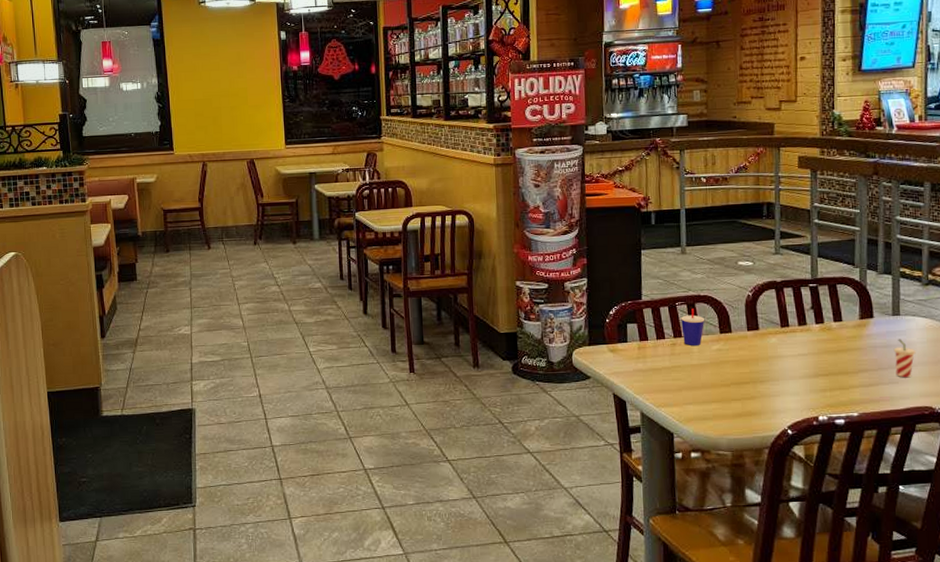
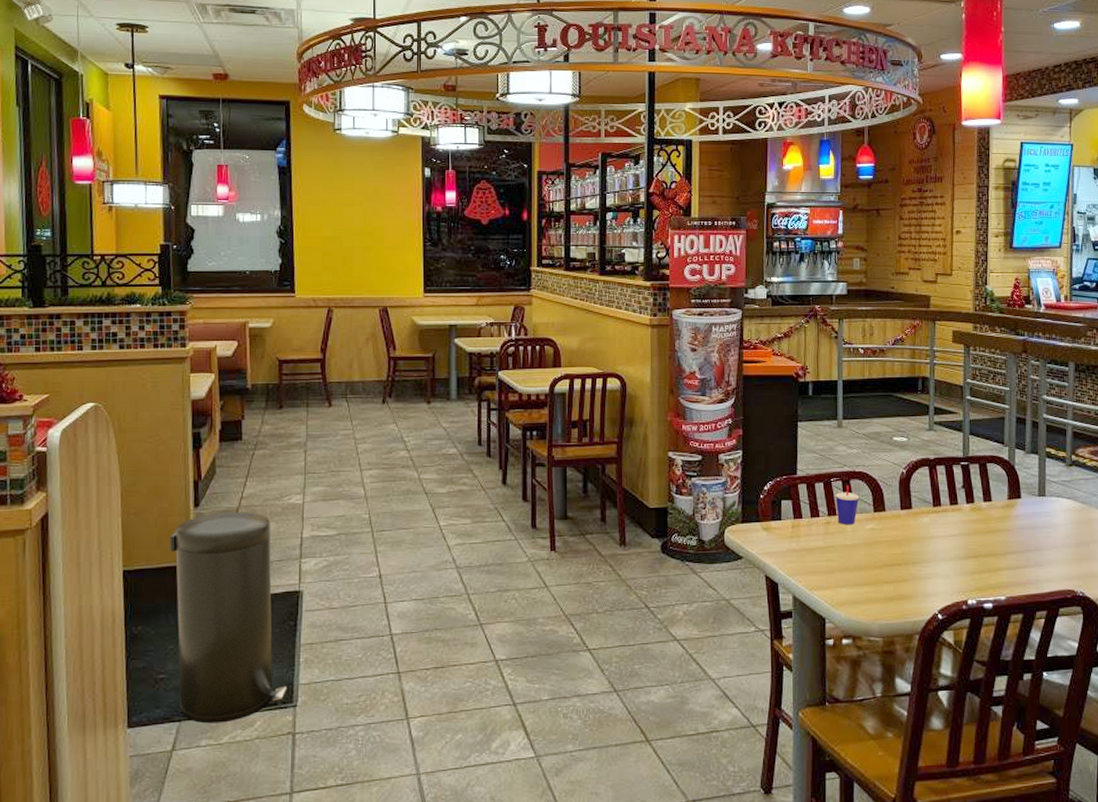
pedal bin: none [82,341,187,520] -> present [169,512,288,724]
beverage cup: present [893,338,916,378] -> none [1039,520,1060,561]

